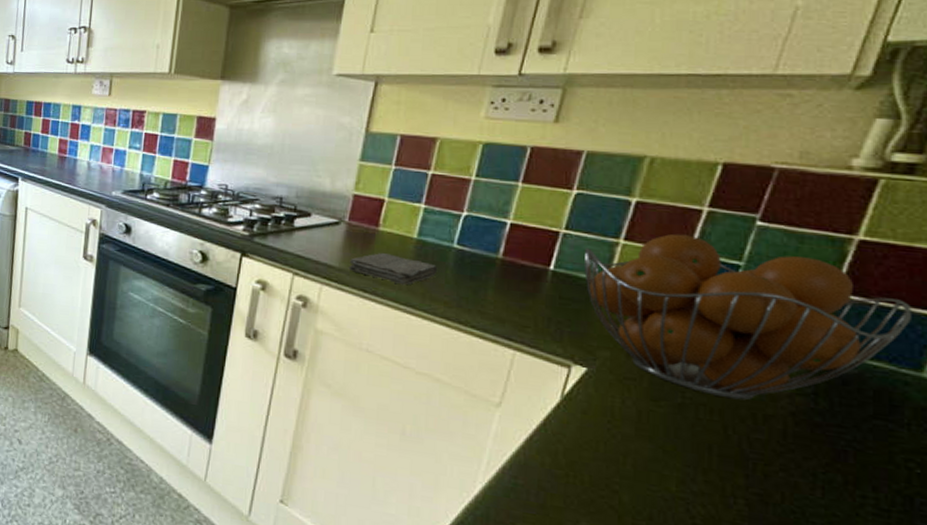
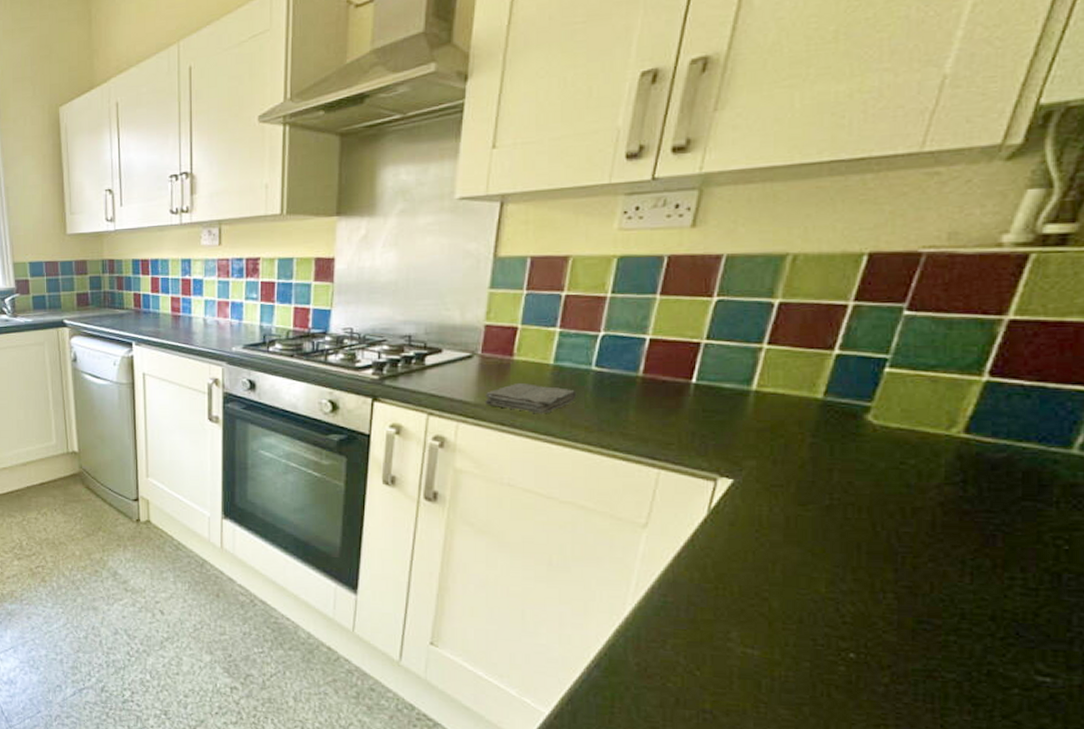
fruit basket: present [584,233,911,401] -> none [728,332,1062,496]

